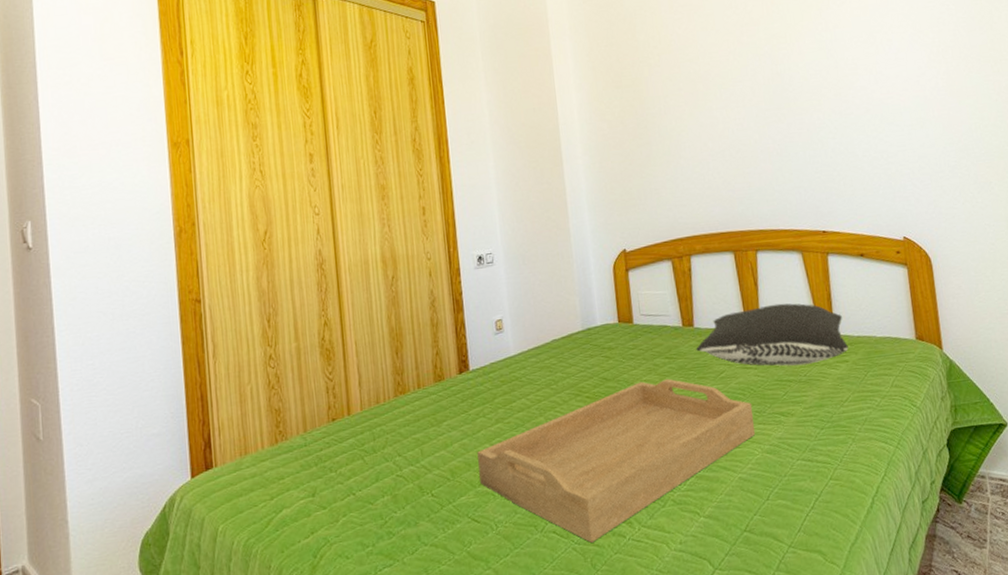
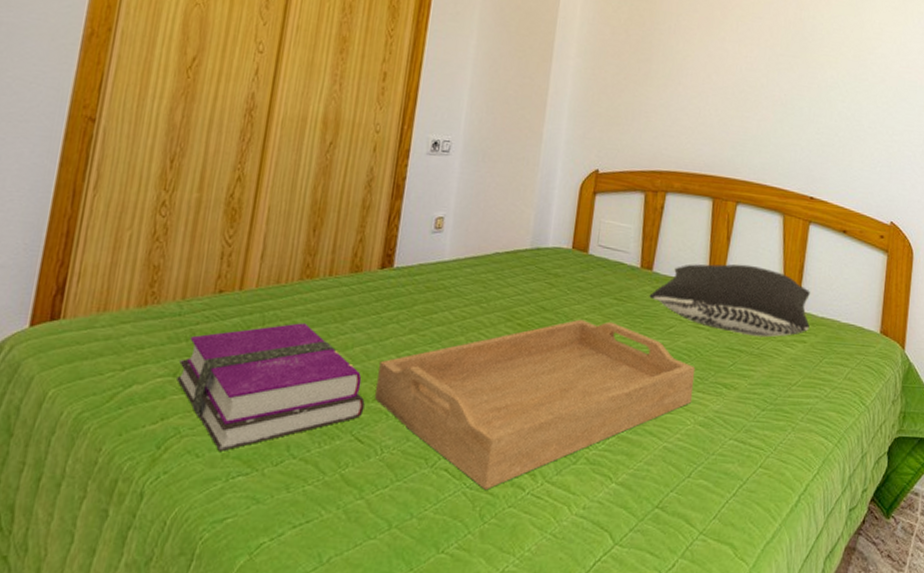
hardback book: none [315,432,474,550] -> present [177,323,365,451]

